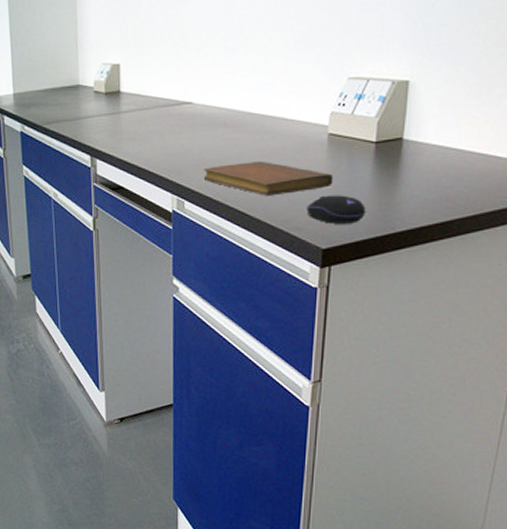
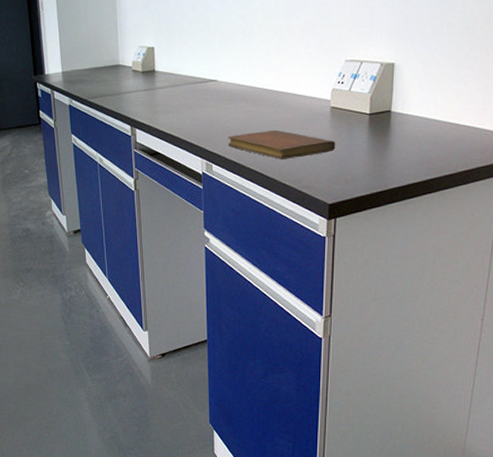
computer mouse: present [306,195,366,224] -> none [315,158,363,183]

